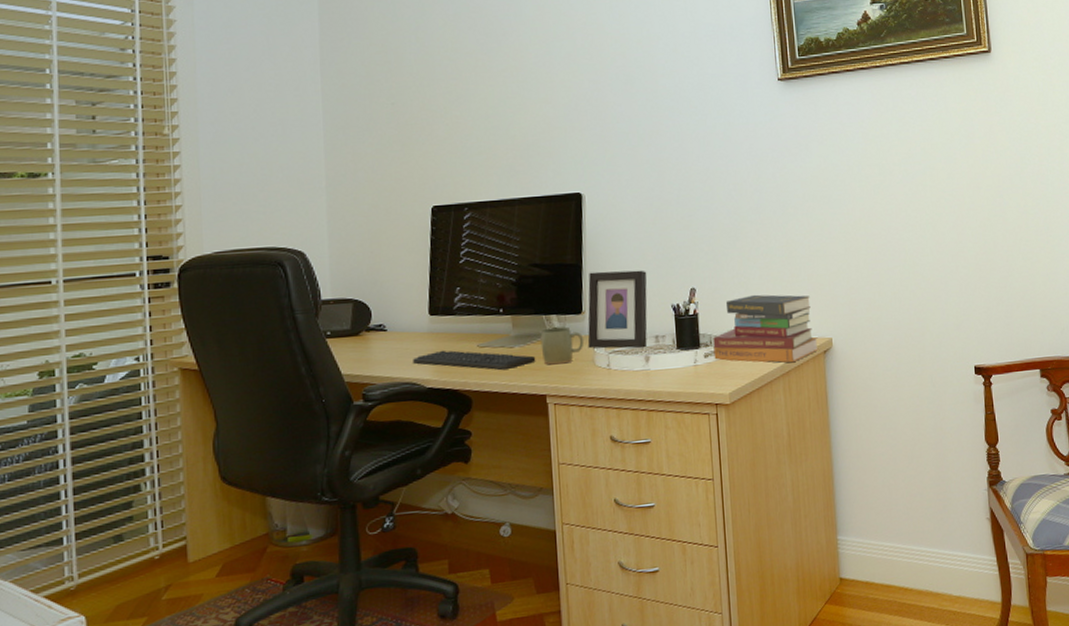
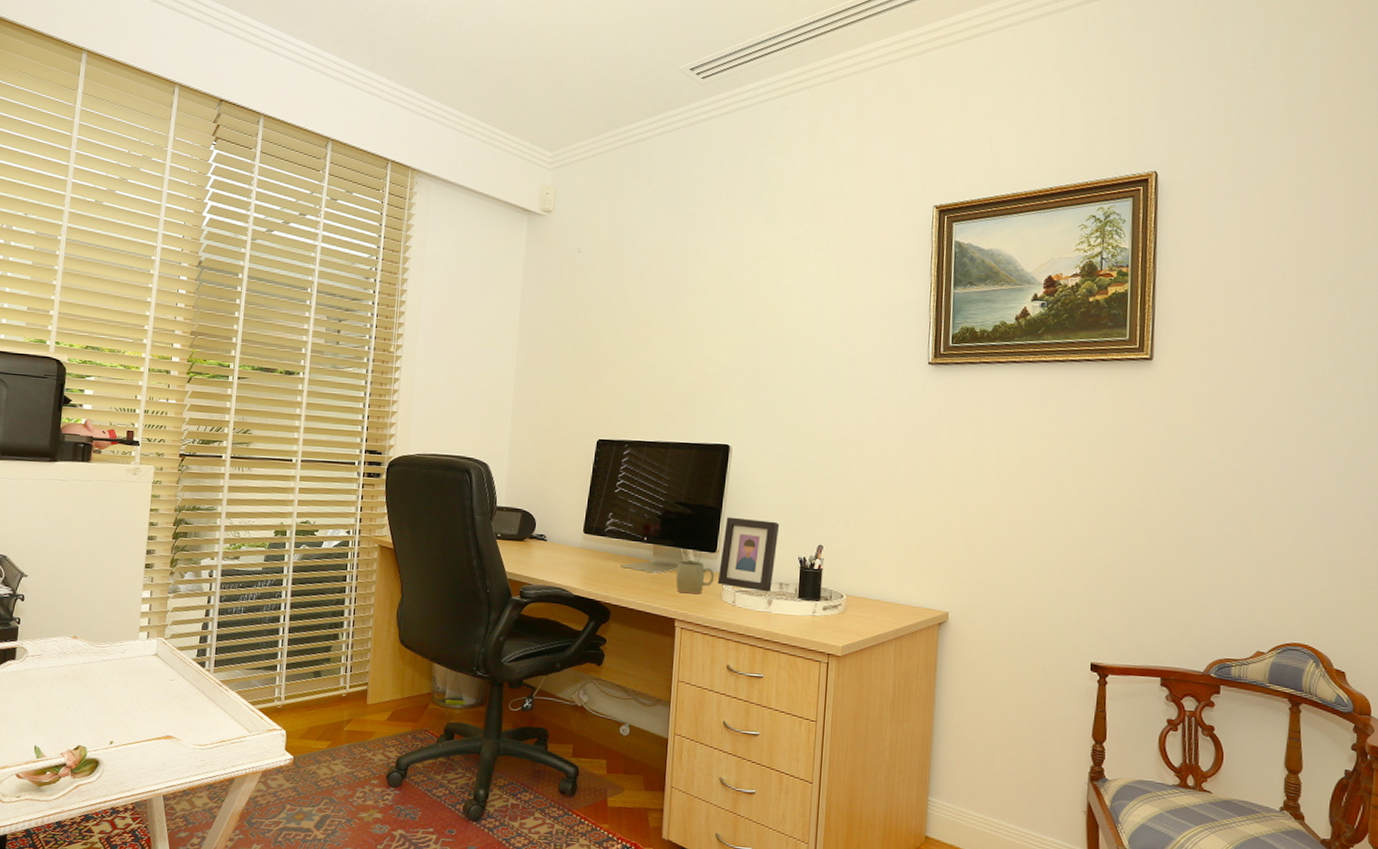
computer keyboard: present [413,350,536,371] -> none [565,564,670,591]
books: present [713,294,819,363] -> none [832,560,935,629]

